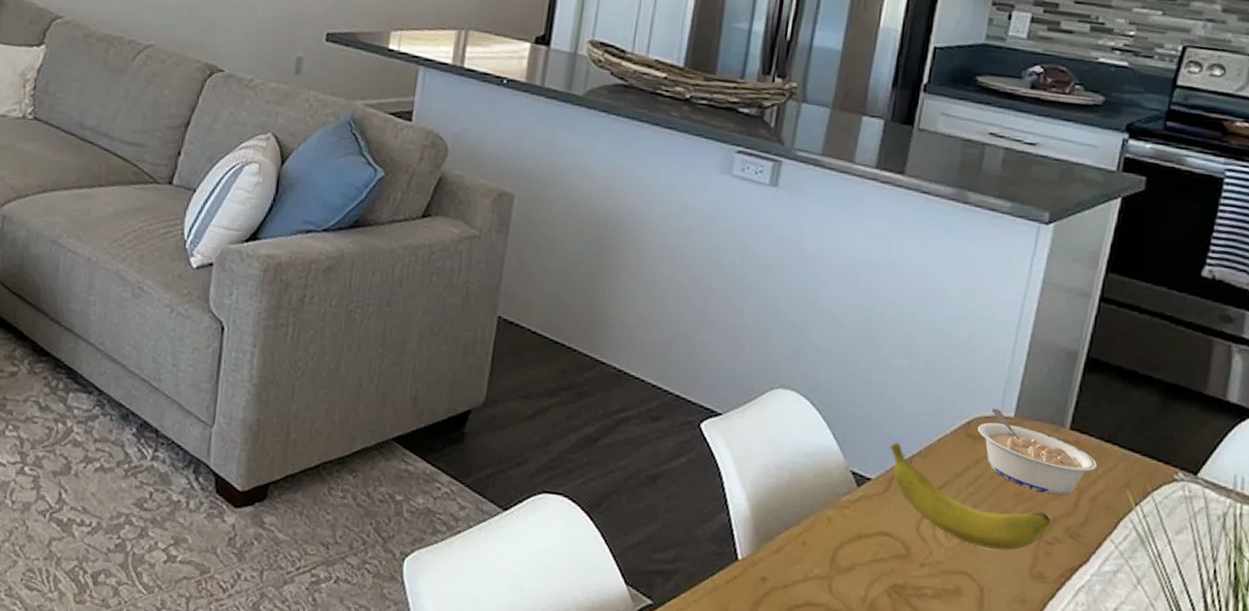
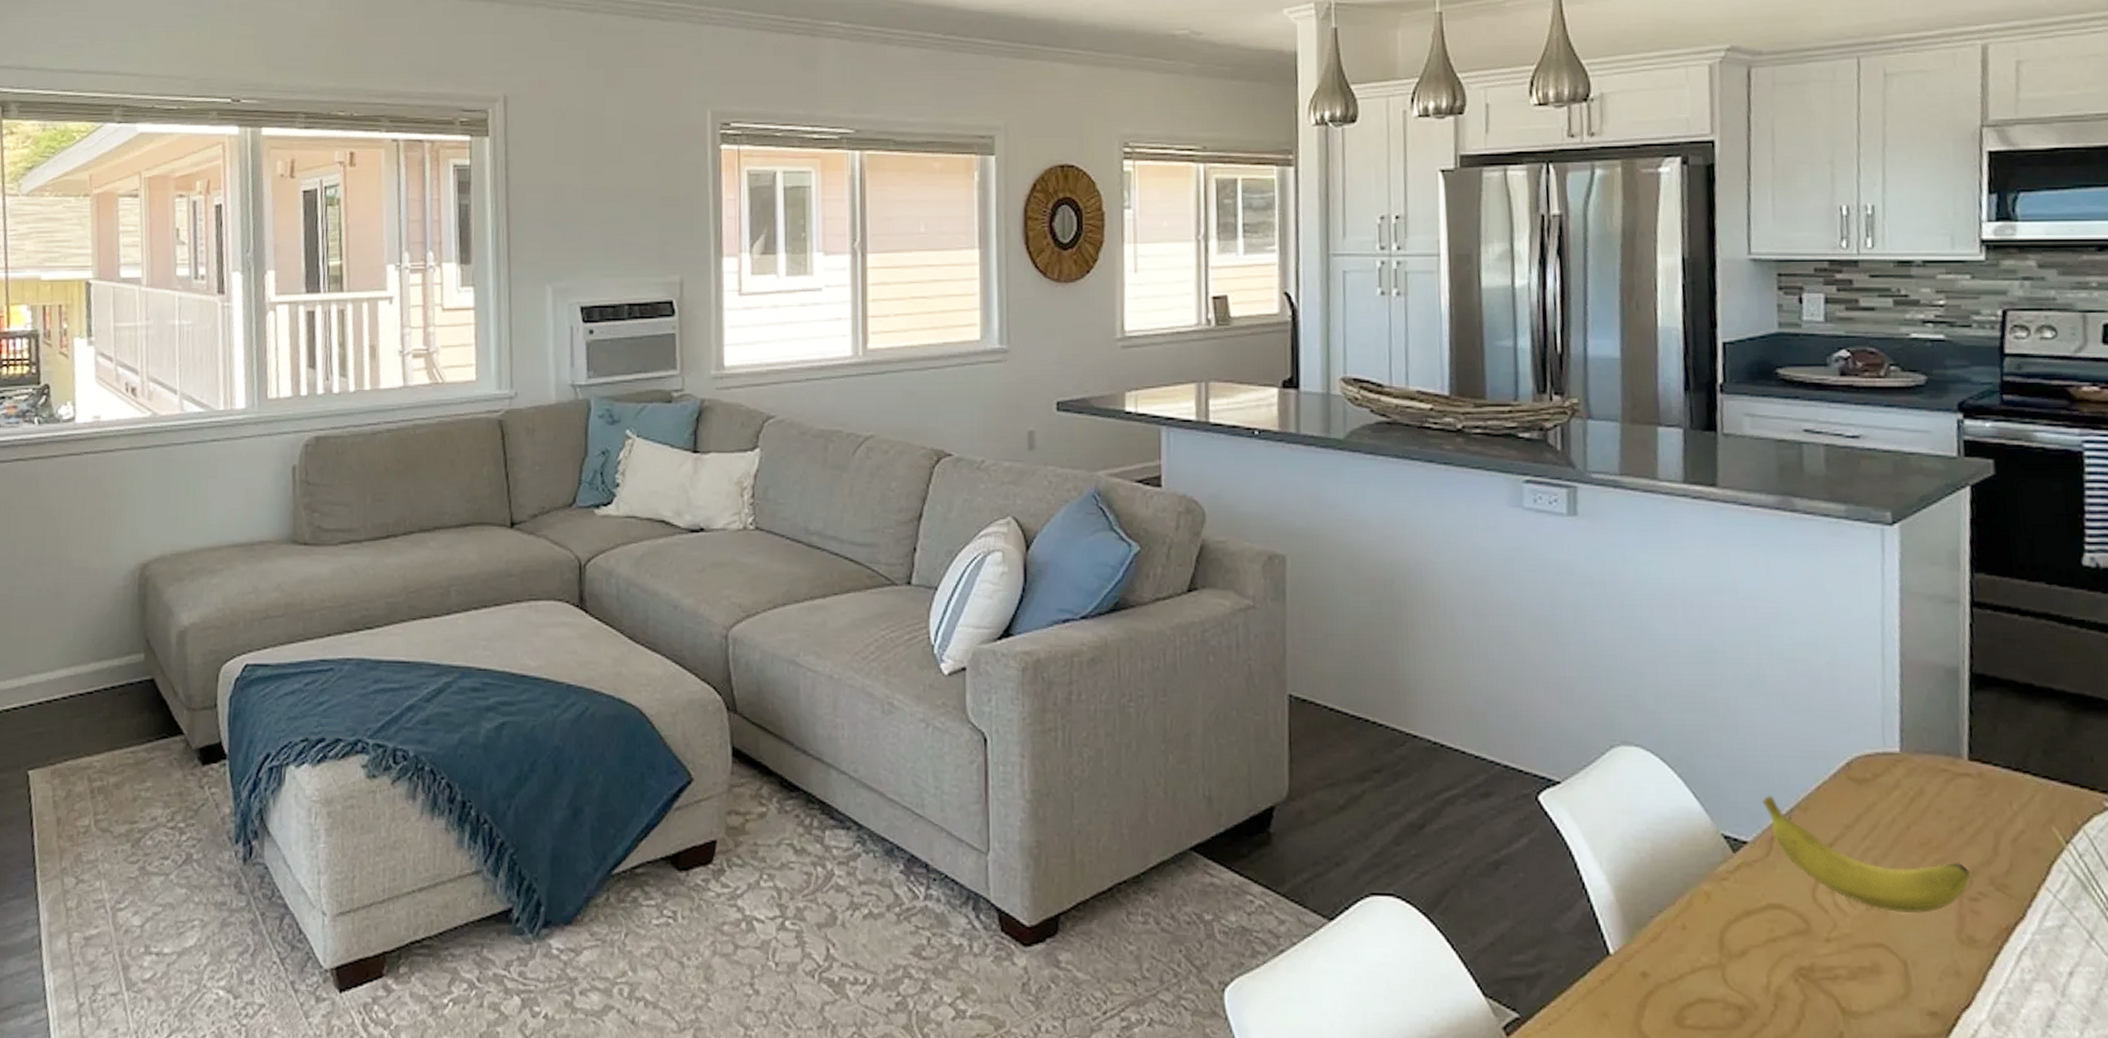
legume: present [977,408,1098,496] -> none [1860,744,2011,841]

